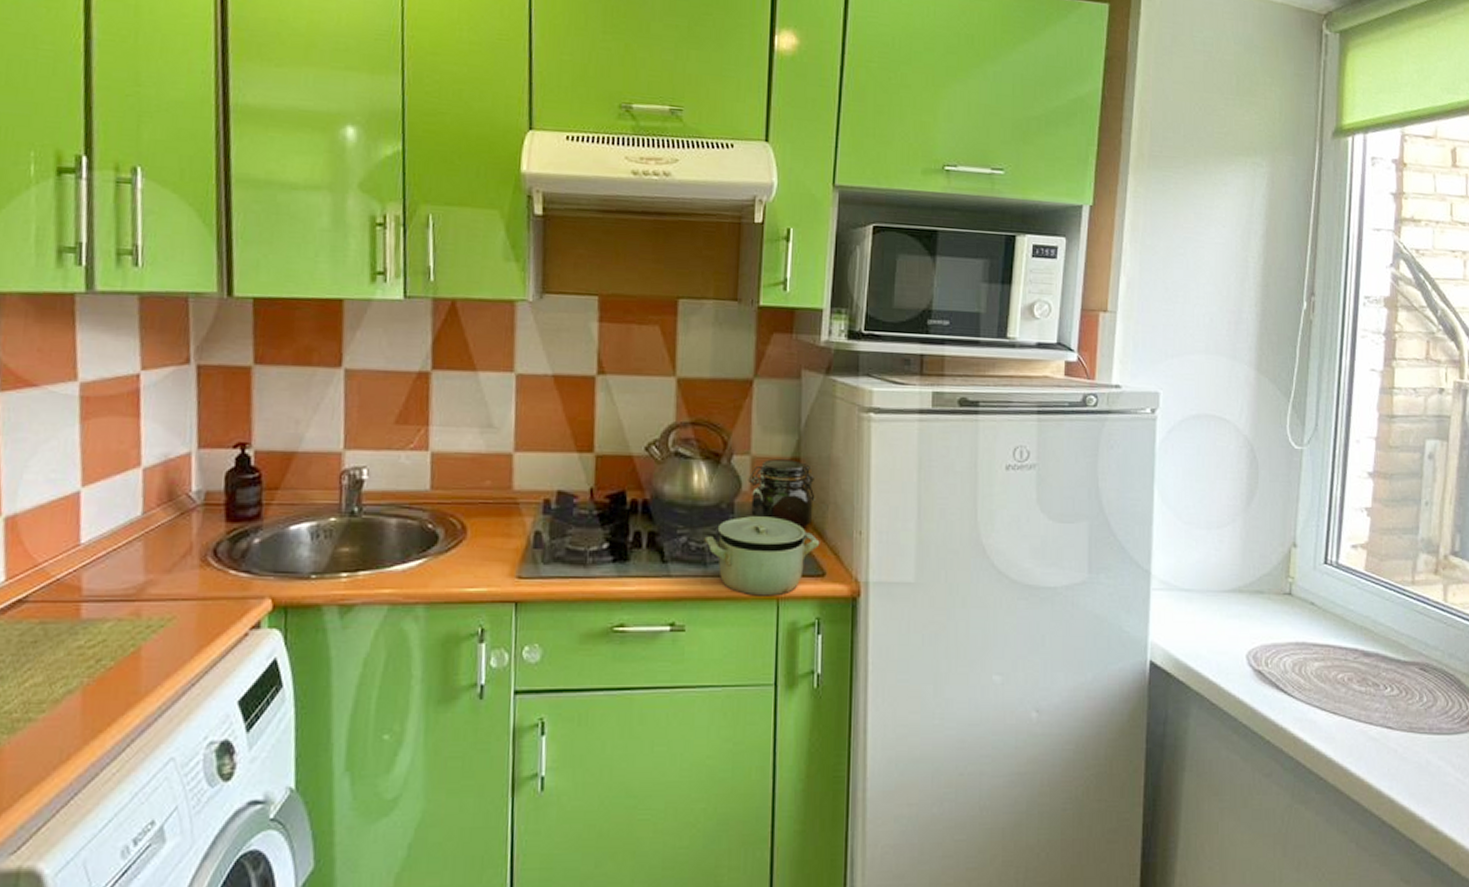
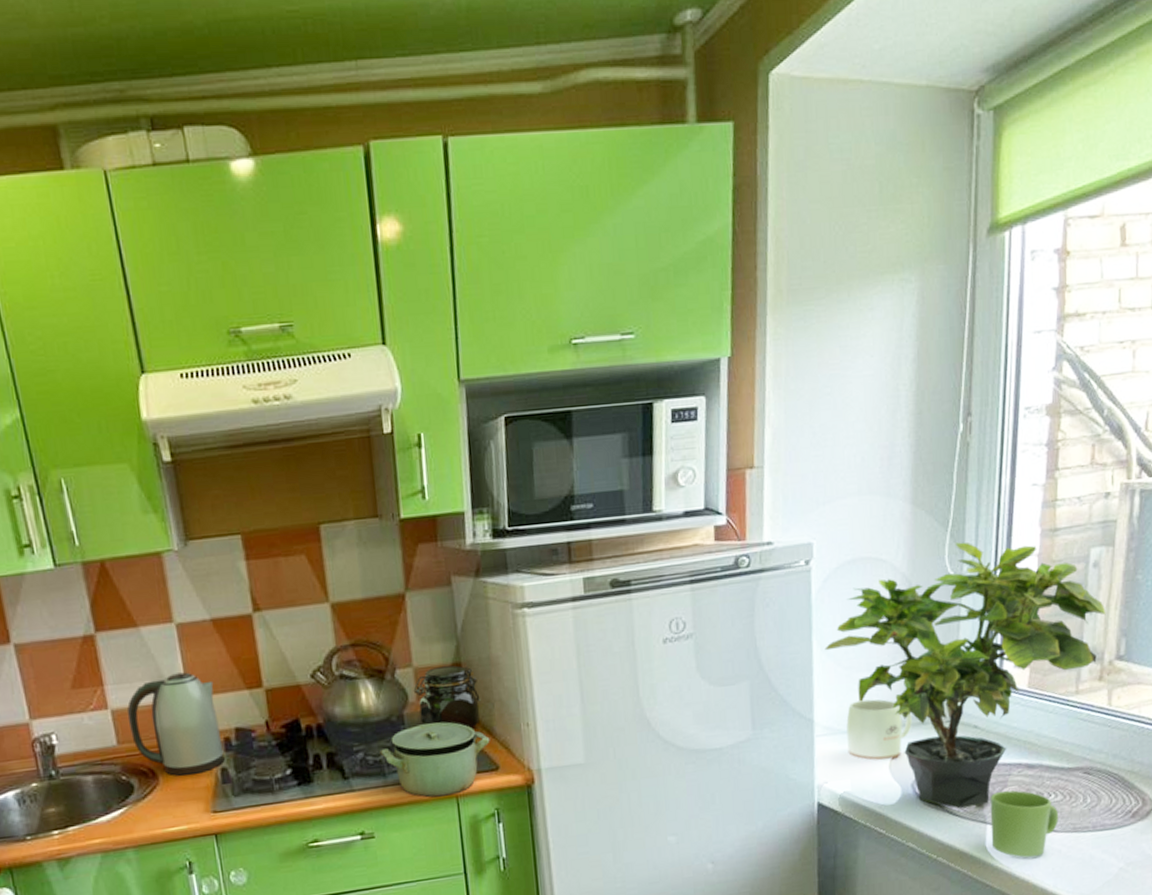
kettle: none [446,424,544,535] -> present [126,672,225,776]
potted plant: none [1166,414,1441,689] -> present [825,542,1106,809]
mug: none [1183,558,1249,626] -> present [846,699,912,761]
mug: none [1325,676,1395,754] -> present [990,790,1059,858]

